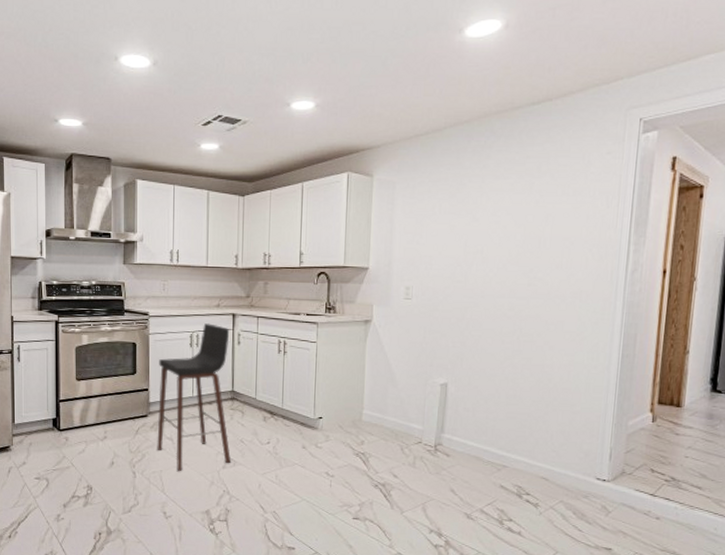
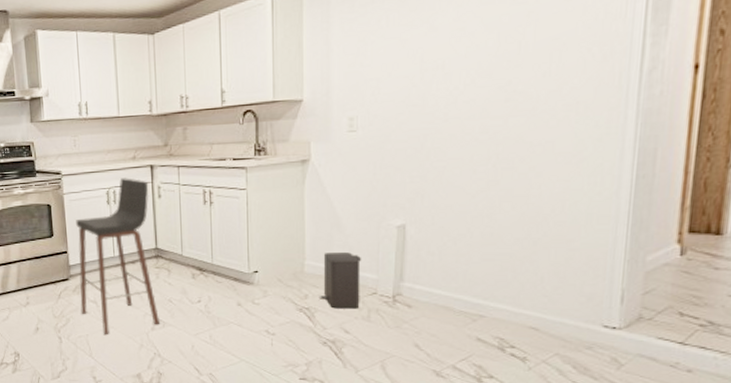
pedal bin: none [373,404,411,456] -> present [318,252,362,309]

